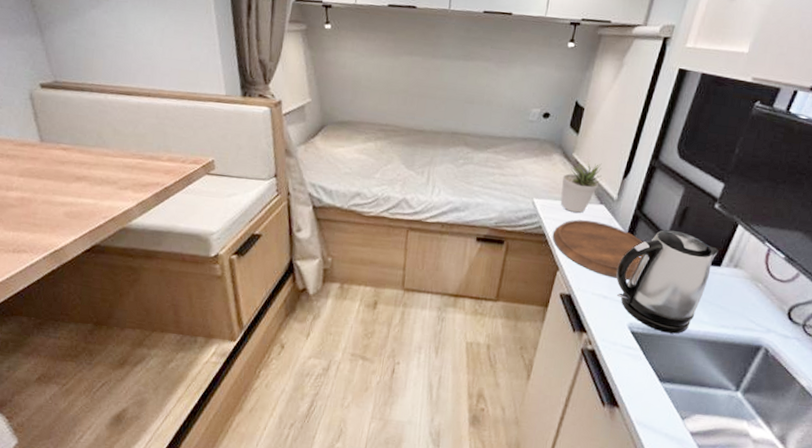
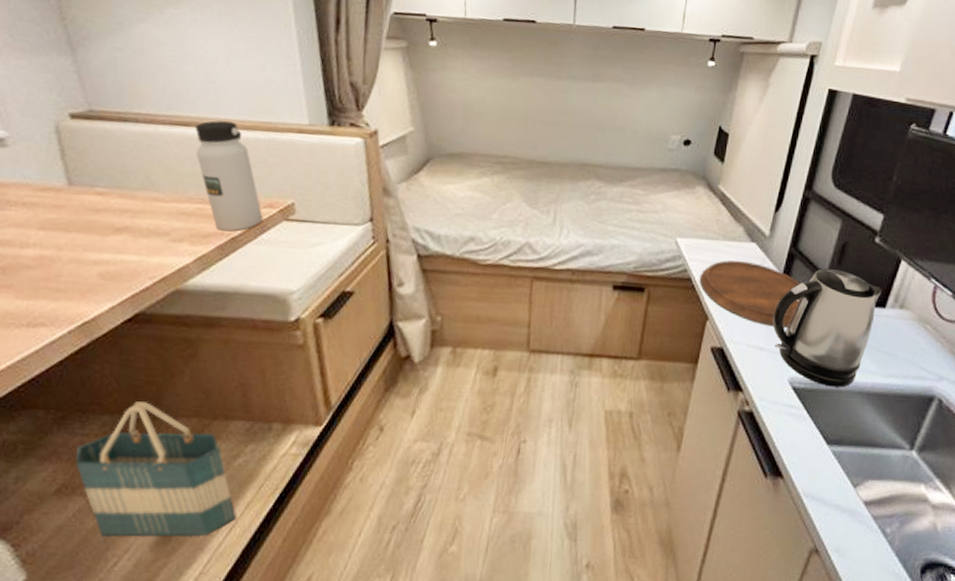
tote bag: none [51,314,170,422] -> present [75,401,236,538]
water bottle: none [136,90,190,182] -> present [195,120,264,232]
potted plant: present [560,161,602,213] -> none [707,194,752,253]

